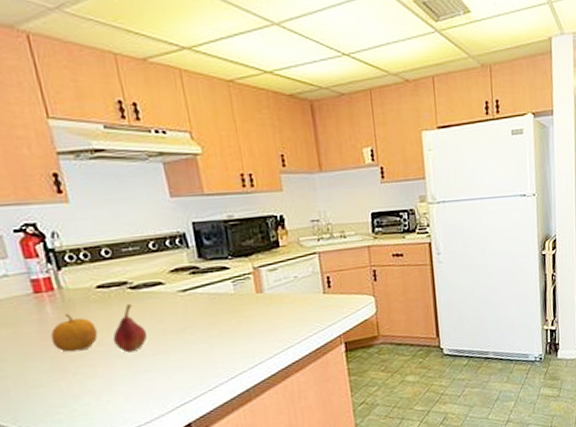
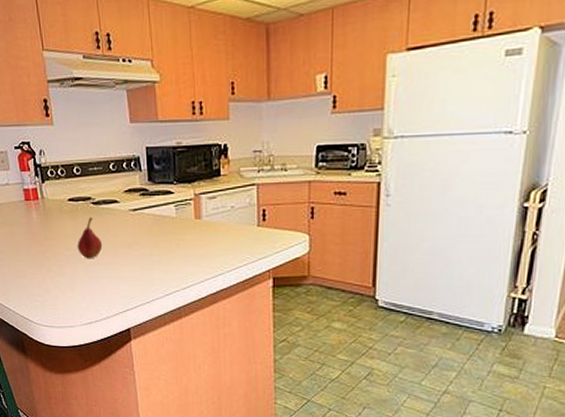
fruit: present [50,313,98,353] -> none [34,220,66,252]

